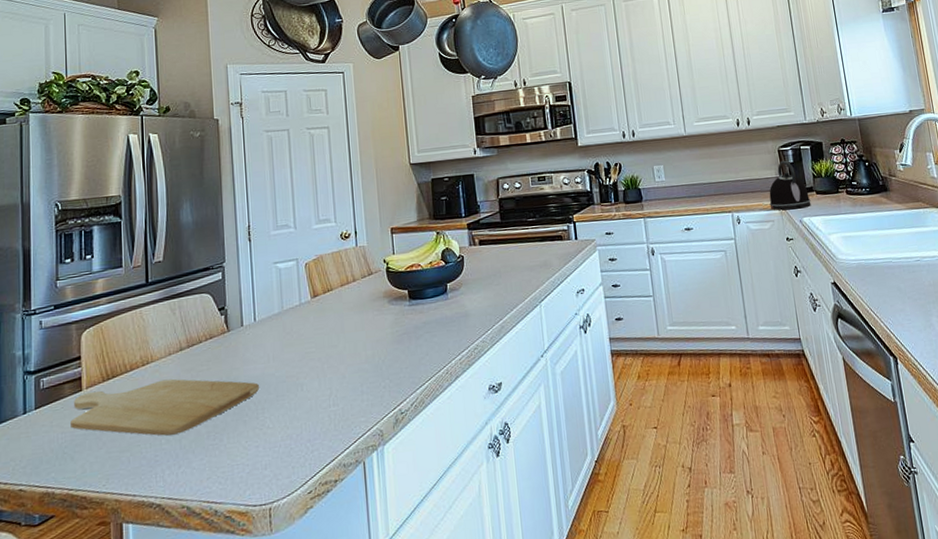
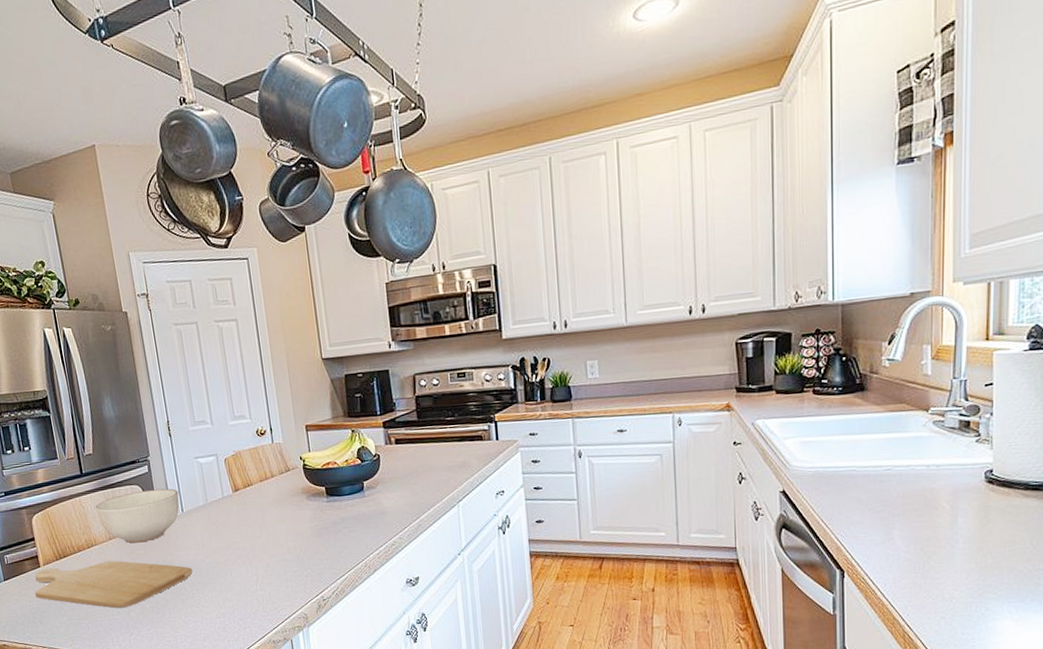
bowl: none [157,296,253,359] -> present [95,488,179,544]
kettle: present [769,160,811,211] -> none [718,354,768,412]

